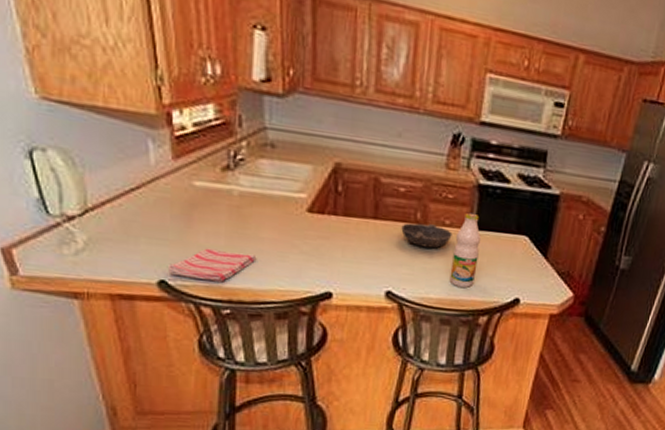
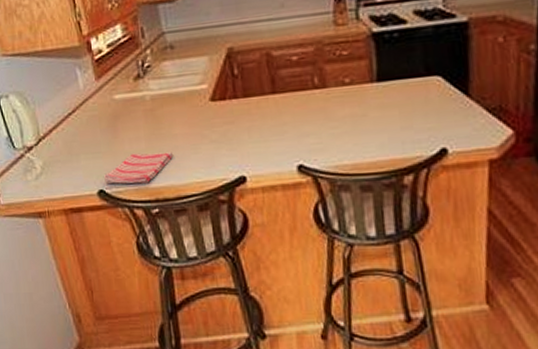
bowl: present [401,223,453,249] -> none [301,86,355,113]
bottle: present [449,212,481,288] -> none [358,64,390,147]

